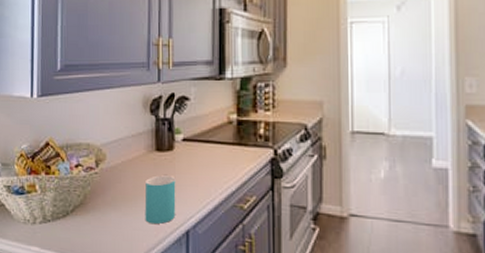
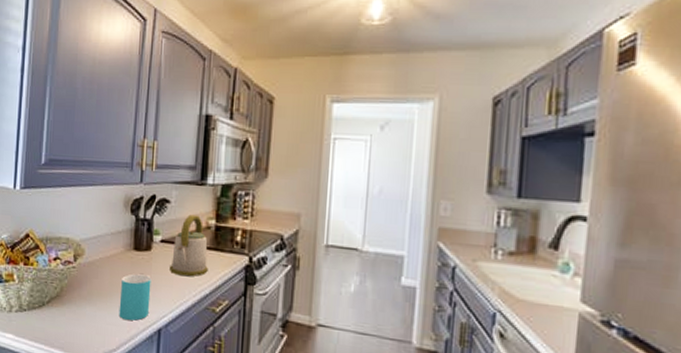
kettle: none [194,110,233,175] -> present [170,214,208,277]

